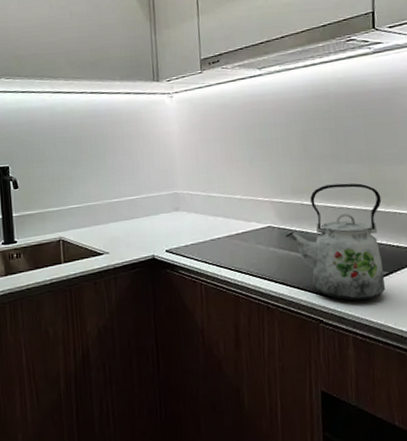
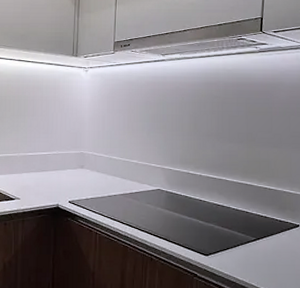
kettle: present [285,183,386,301] -> none [172,159,255,261]

